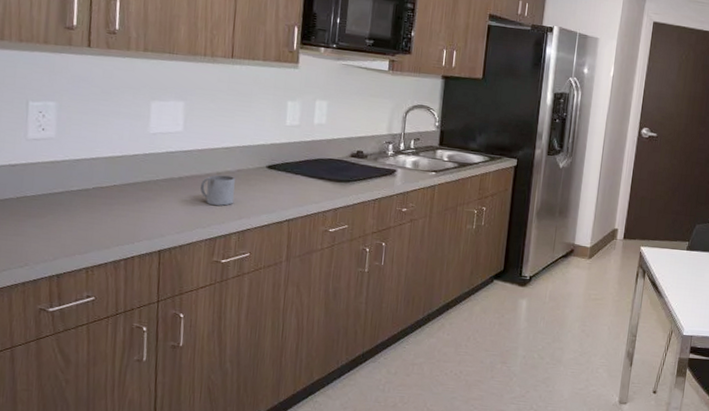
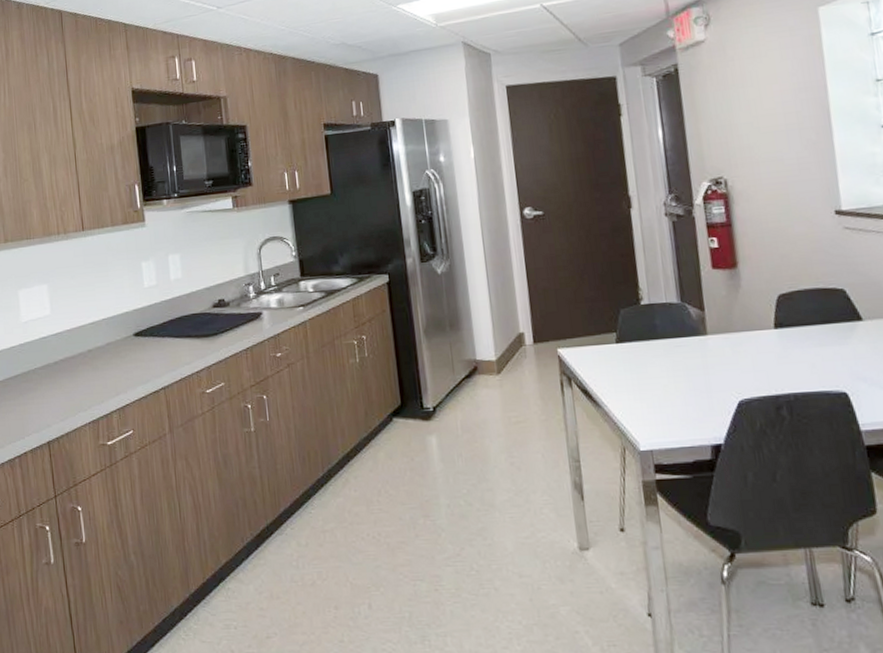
mug: present [200,174,235,206] -> none [75,351,109,385]

